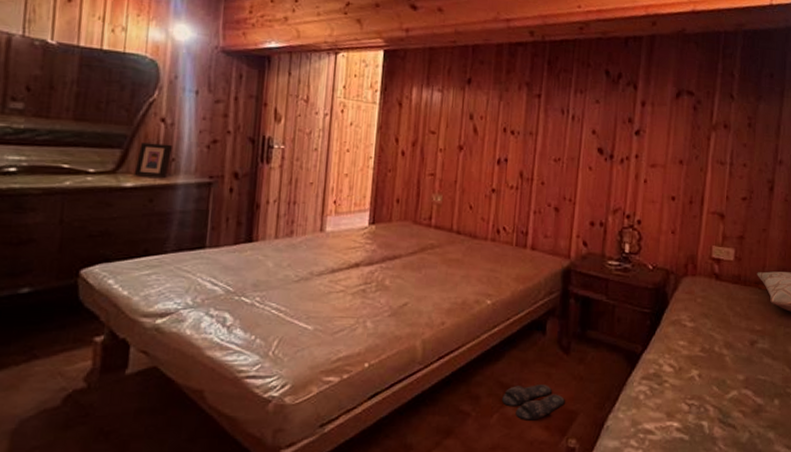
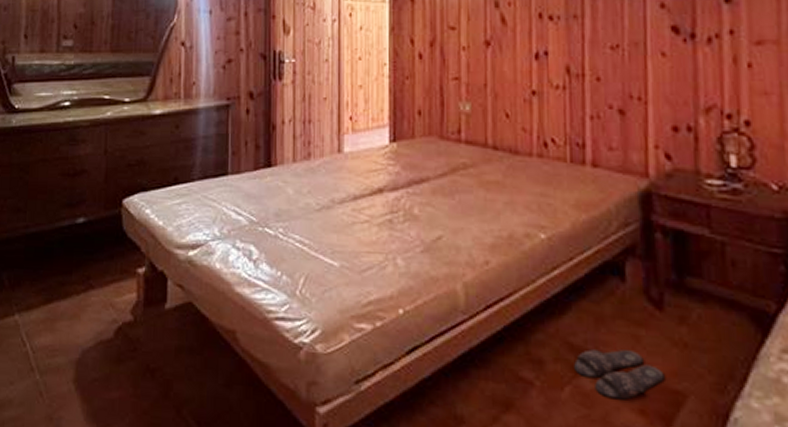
picture frame: present [134,142,172,178] -> none [161,68,192,103]

